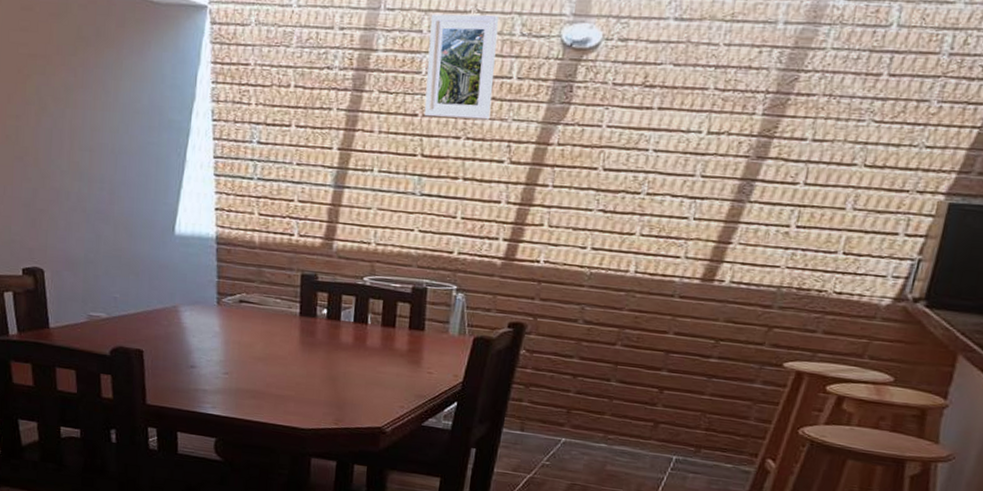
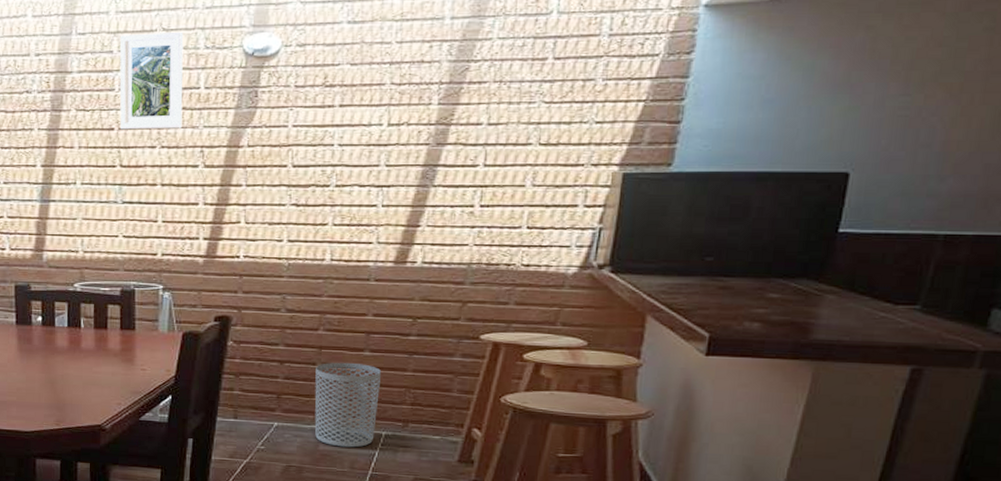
waste bin: none [603,380,677,470] -> present [314,362,381,448]

